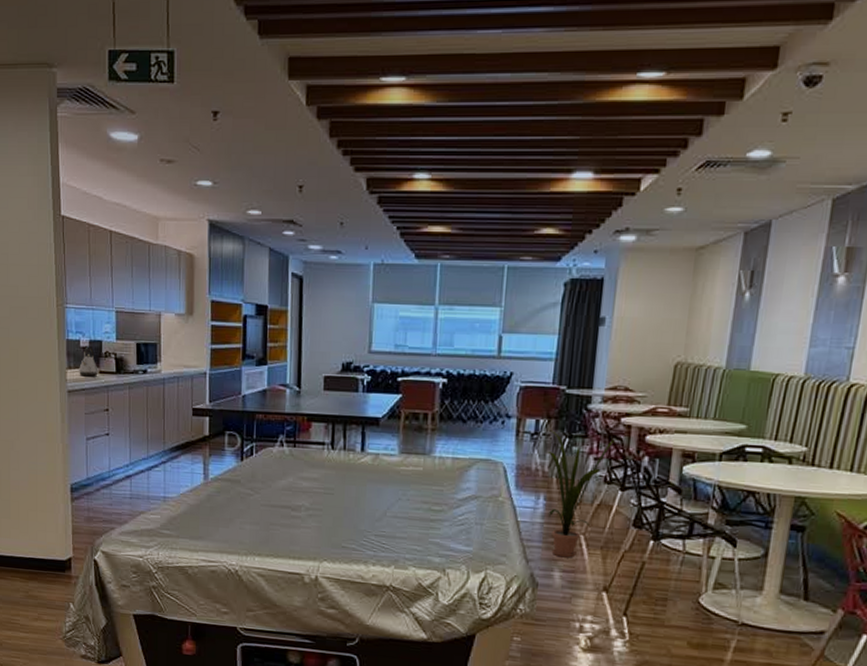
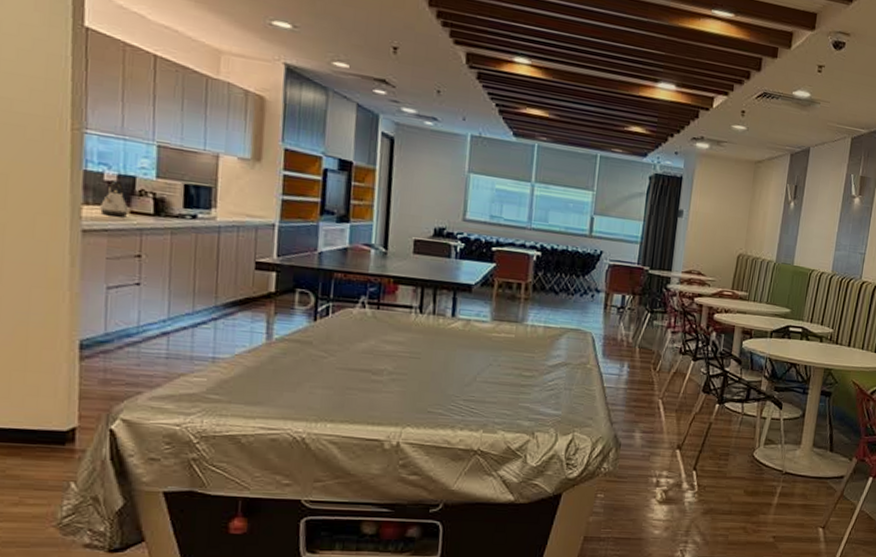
house plant: present [545,430,616,558] -> none [629,305,690,420]

